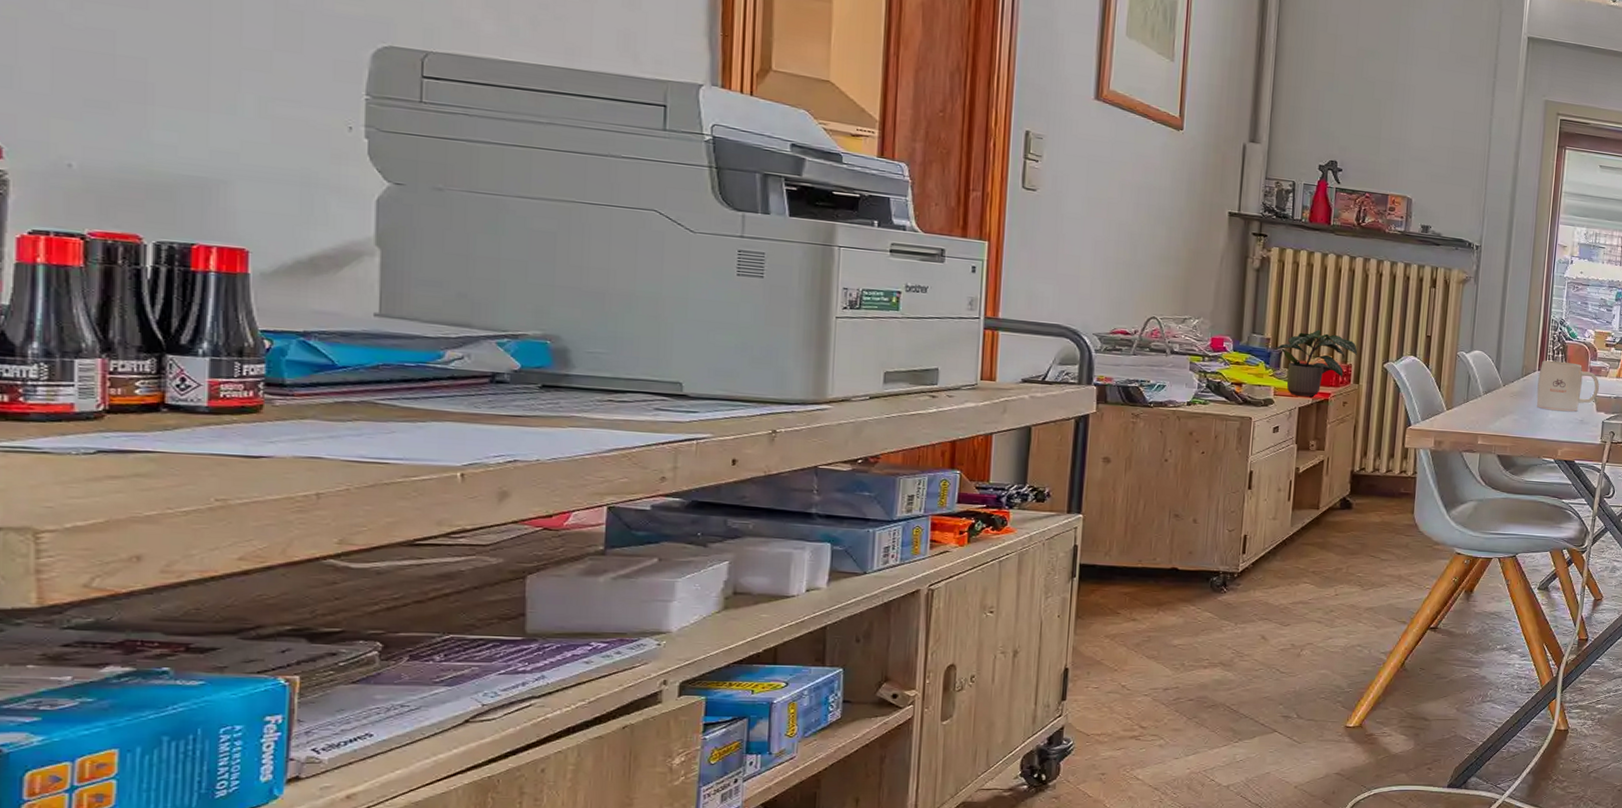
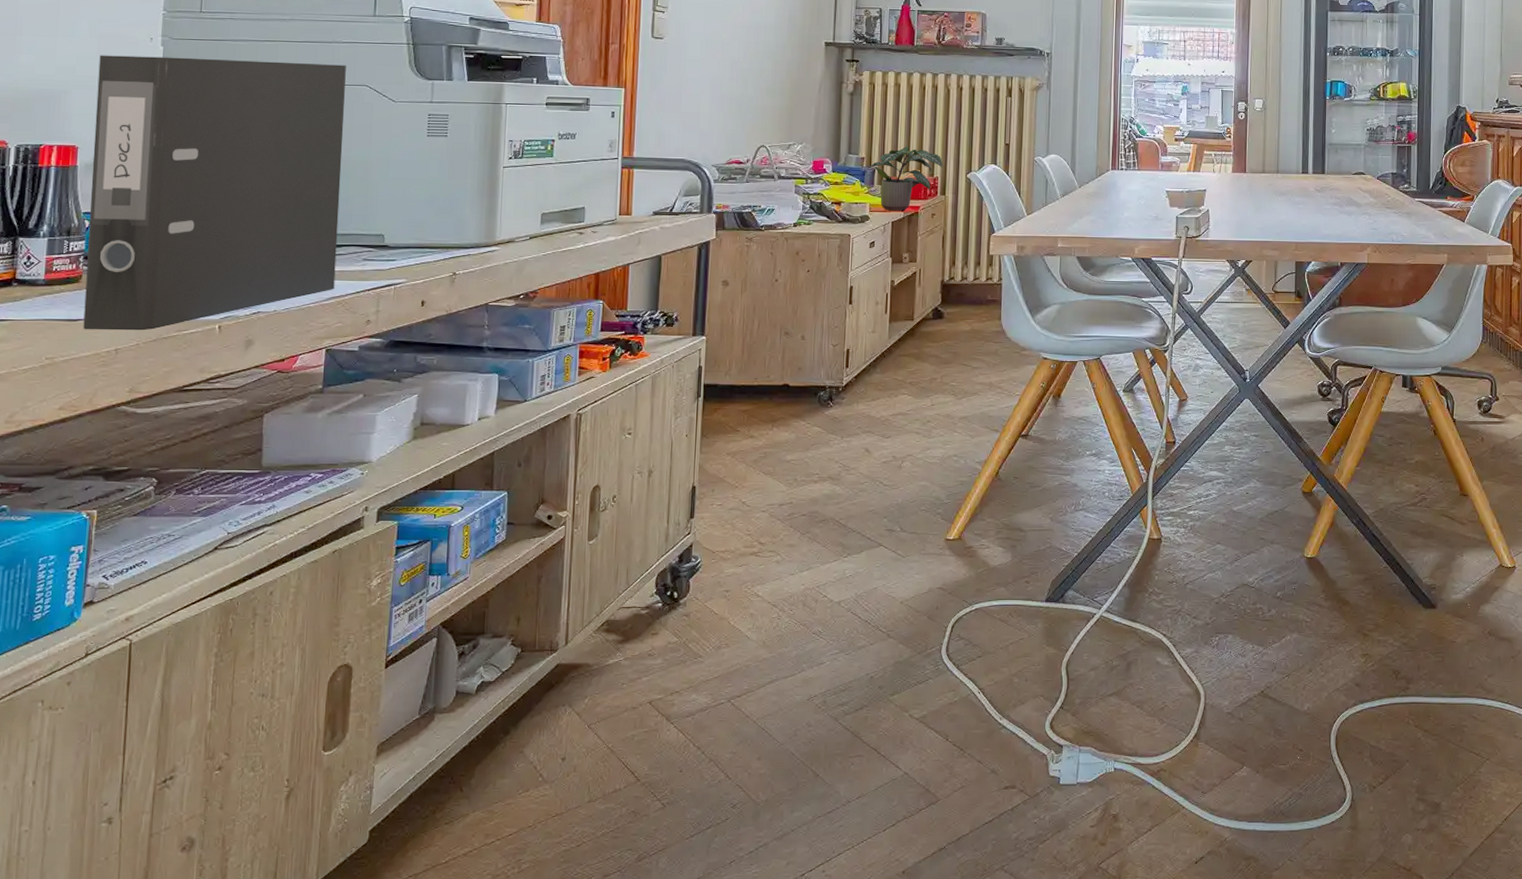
binder: none [268,141,627,474] -> present [83,55,346,330]
mug: present [1536,360,1599,413] -> none [1111,159,1171,209]

